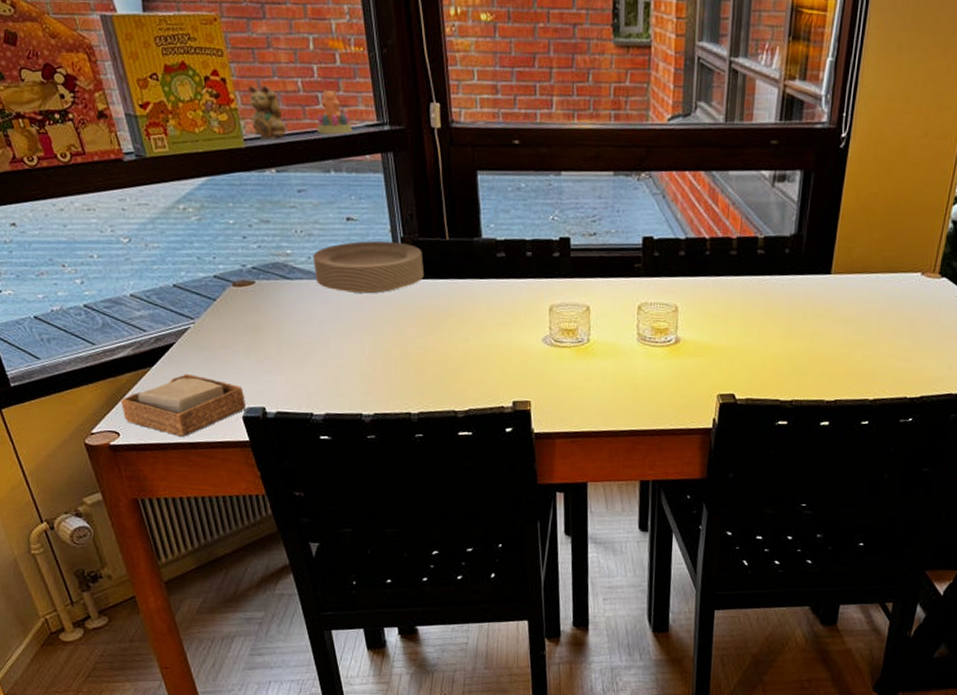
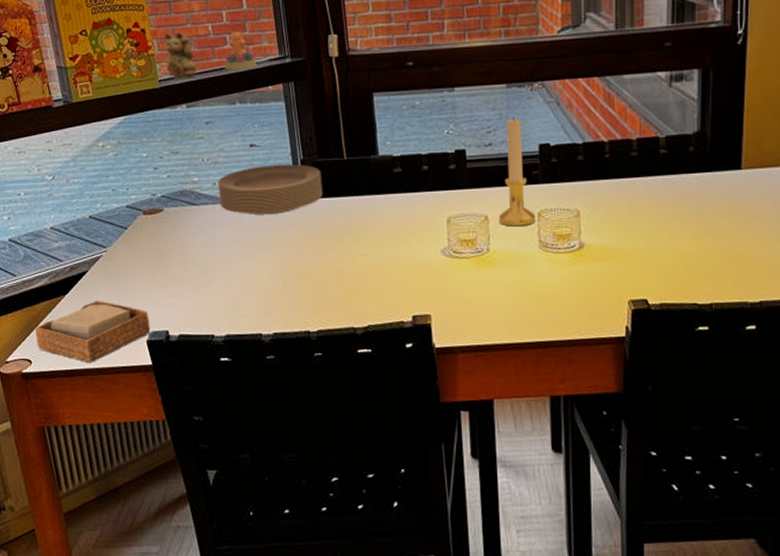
candle holder: none [600,206,636,319] -> present [498,117,536,227]

